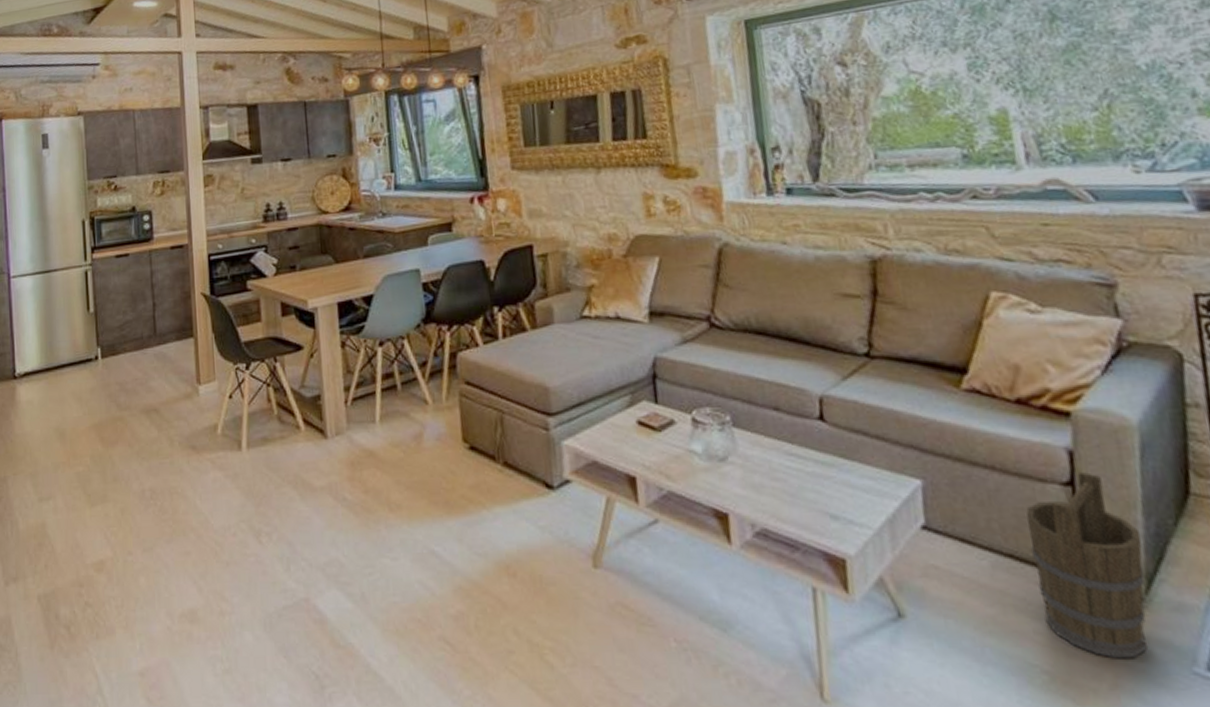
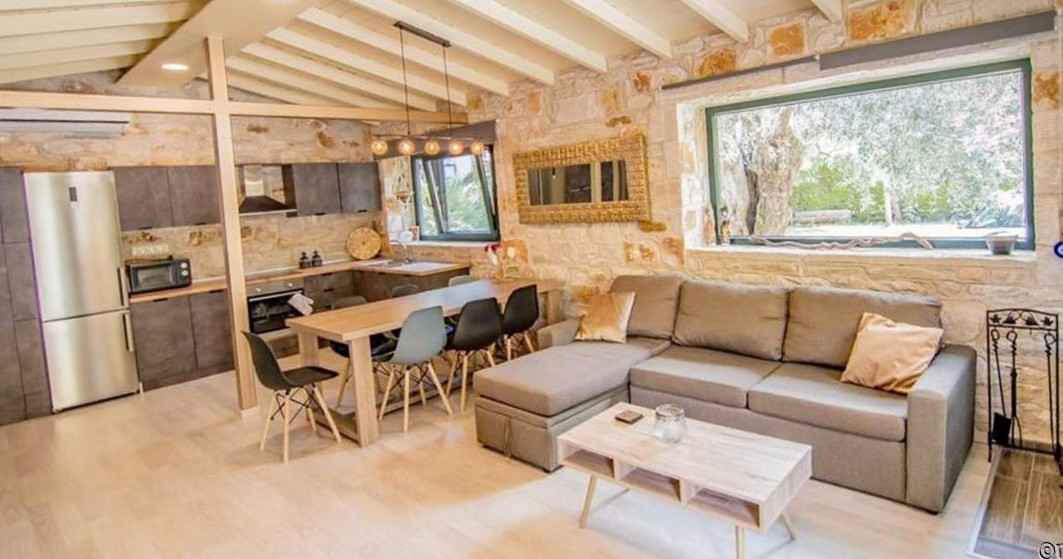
bucket: present [1025,471,1147,659] -> none [875,432,944,552]

